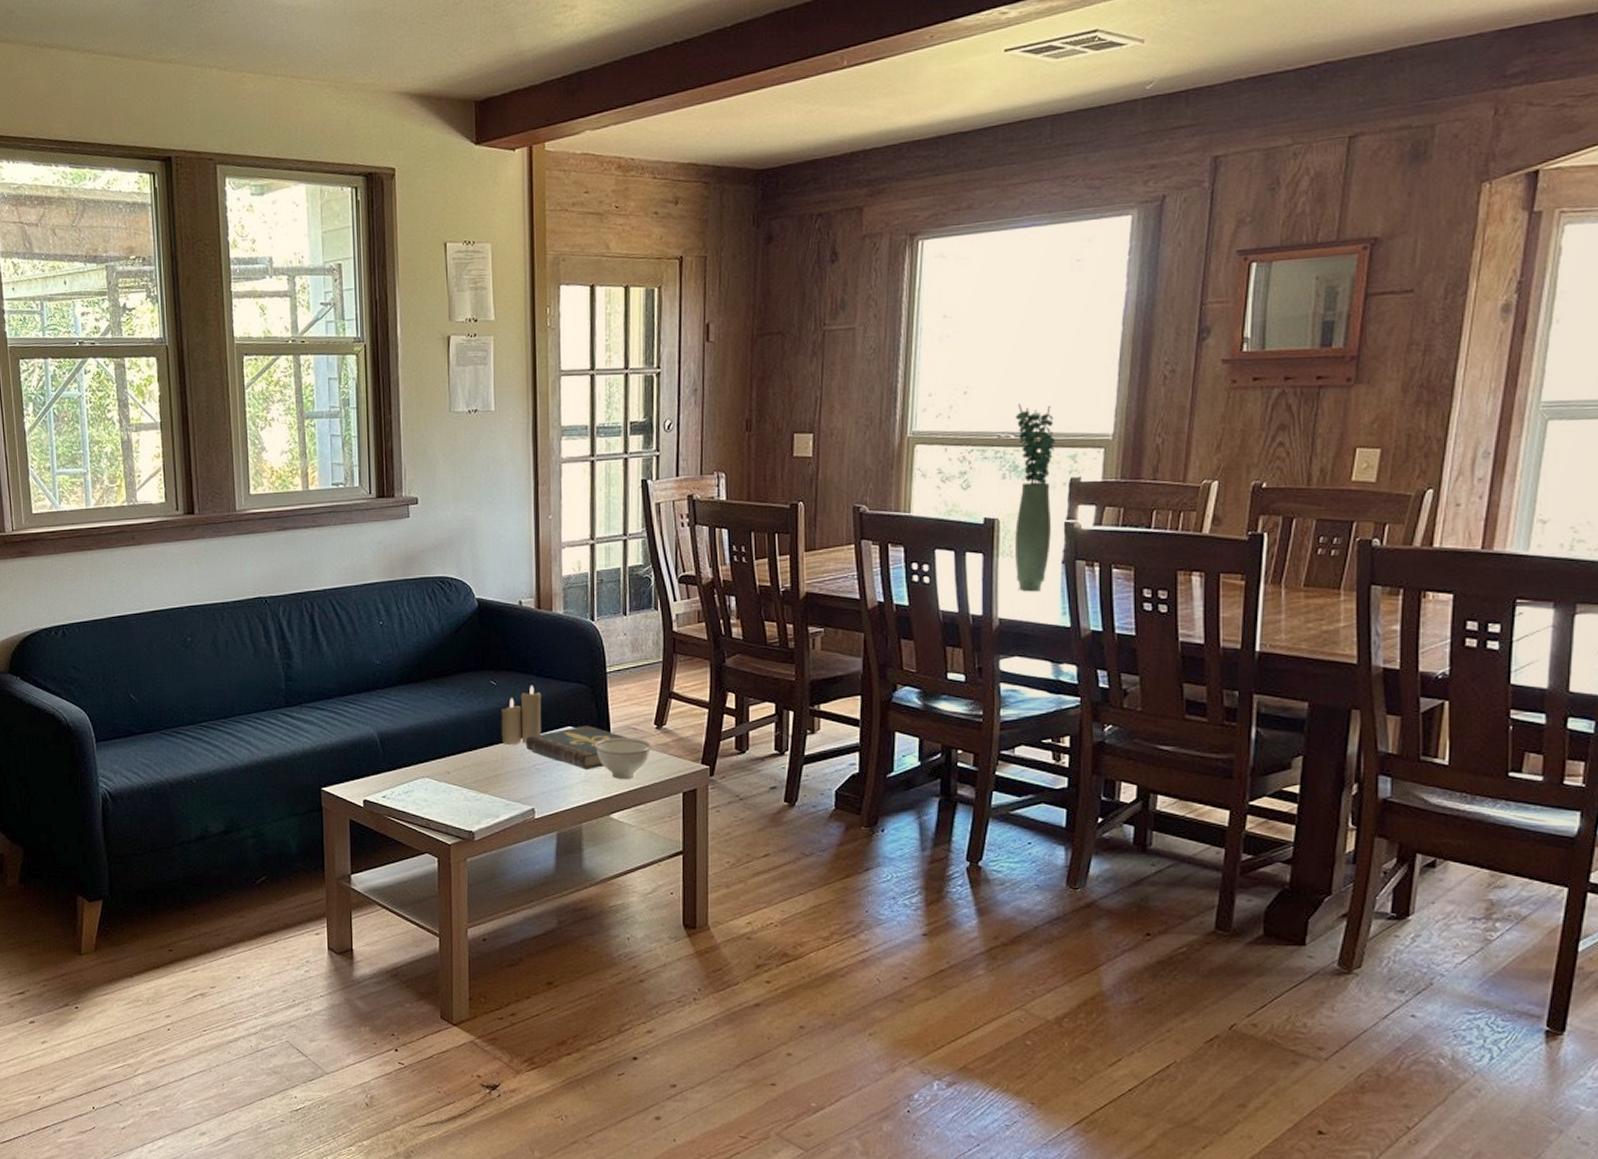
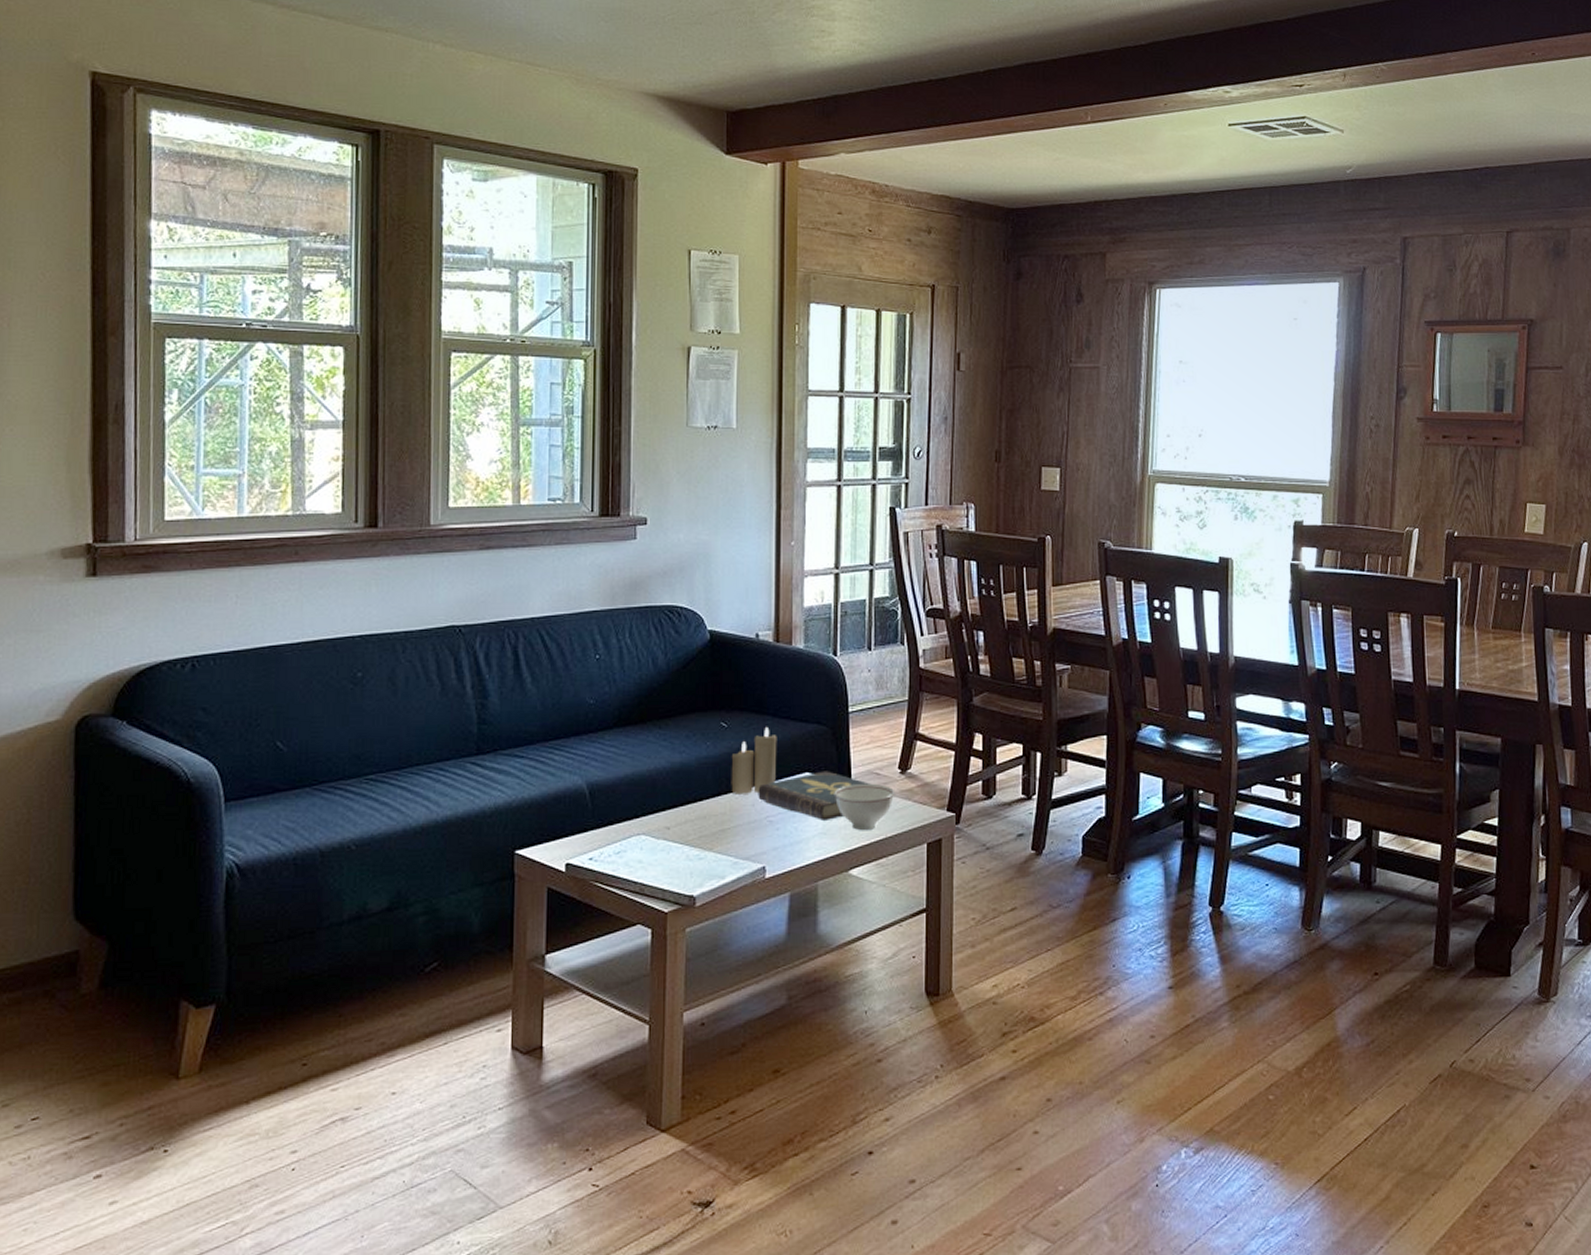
vase: present [1015,403,1056,592] -> none [1245,448,1281,631]

